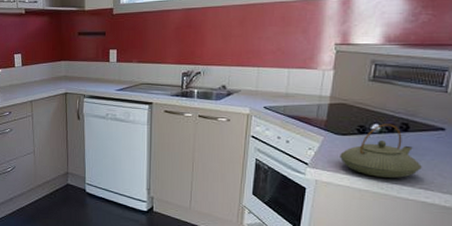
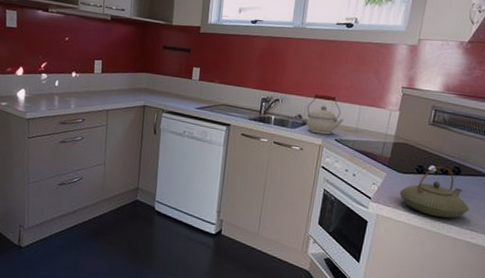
kettle: none [231,61,272,103] -> present [307,93,344,135]

